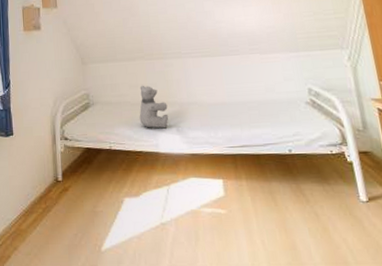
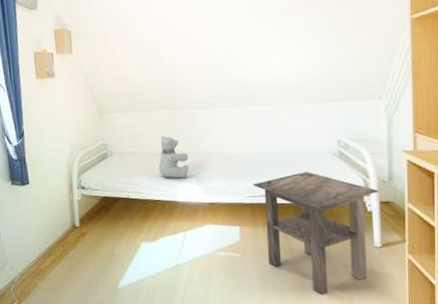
side table: none [231,121,359,258] -> present [252,172,379,296]

